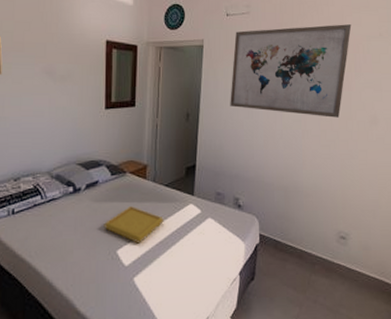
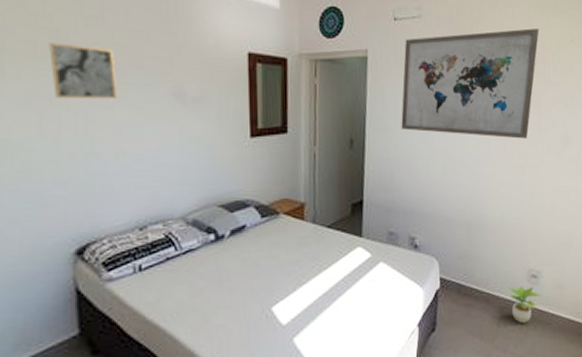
serving tray: present [104,206,164,244] -> none [254,254,327,298]
potted plant: none [318,245,348,278] -> present [507,286,541,323]

